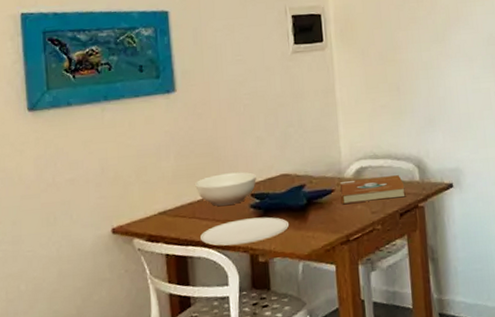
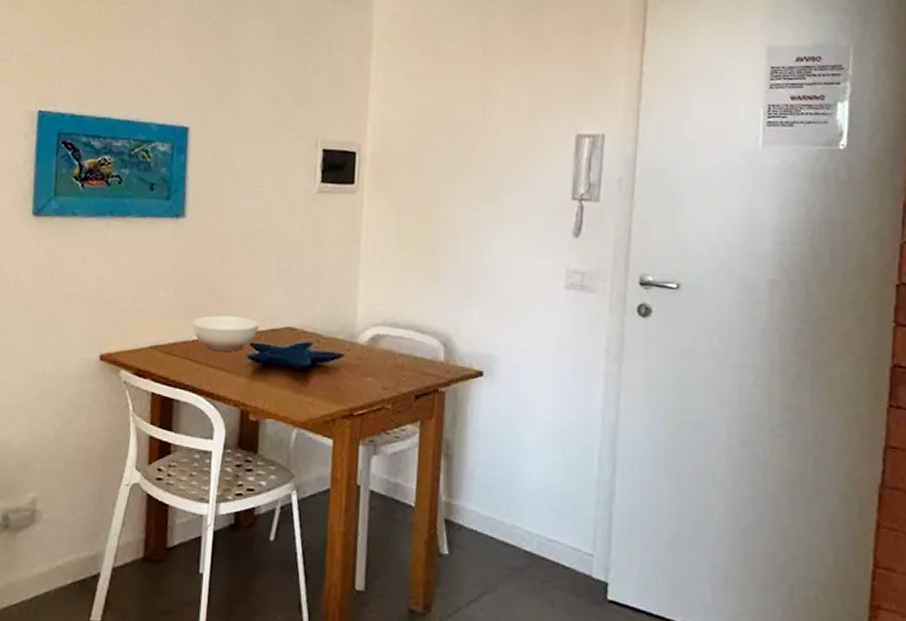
plate: present [200,217,290,246] -> none [190,369,288,398]
book: present [340,175,406,204] -> none [350,346,426,378]

